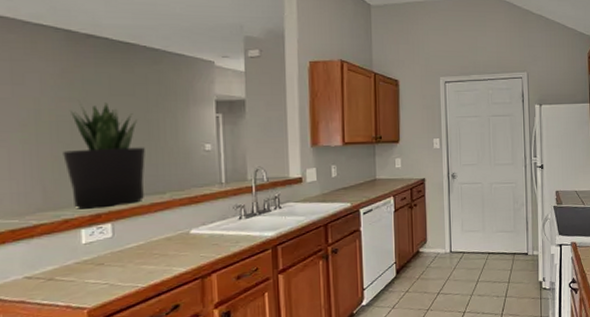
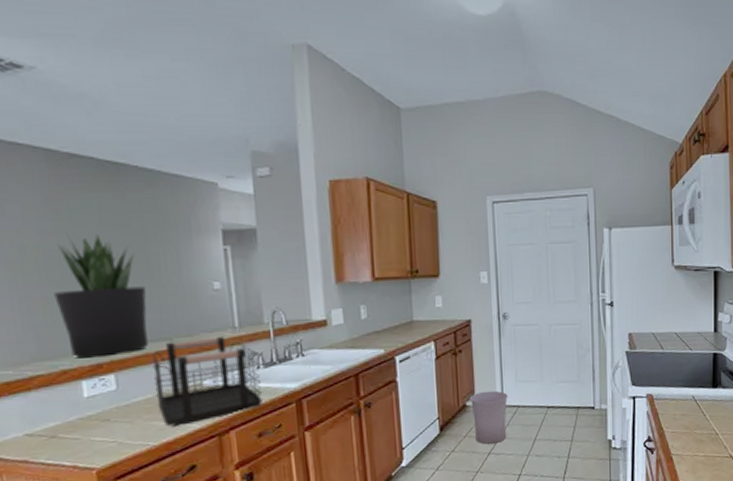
dish rack: none [146,191,242,270] -> present [152,337,263,427]
waste bin: none [422,239,455,285] -> present [469,390,508,444]

